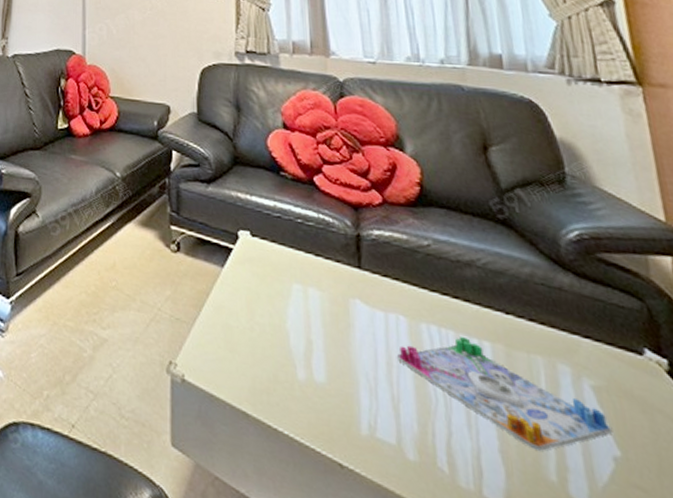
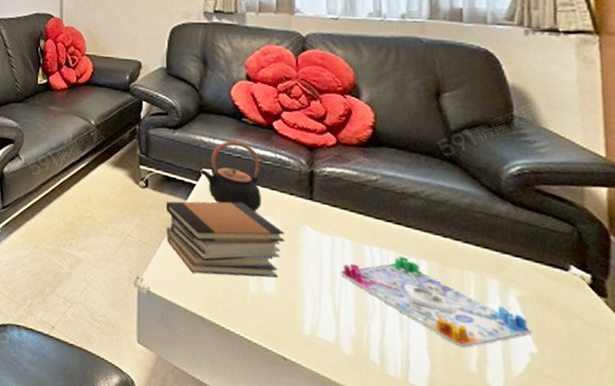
book stack: none [200,268,334,364] -> present [165,201,285,278]
teapot: none [236,197,306,282] -> present [199,140,261,212]

